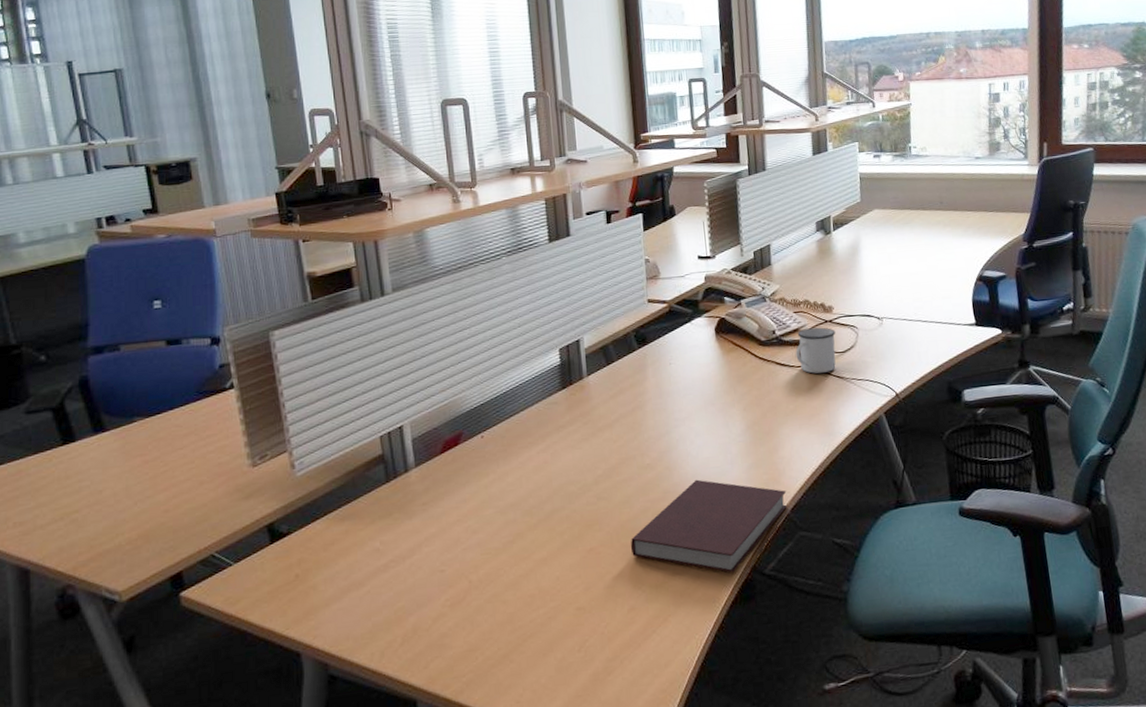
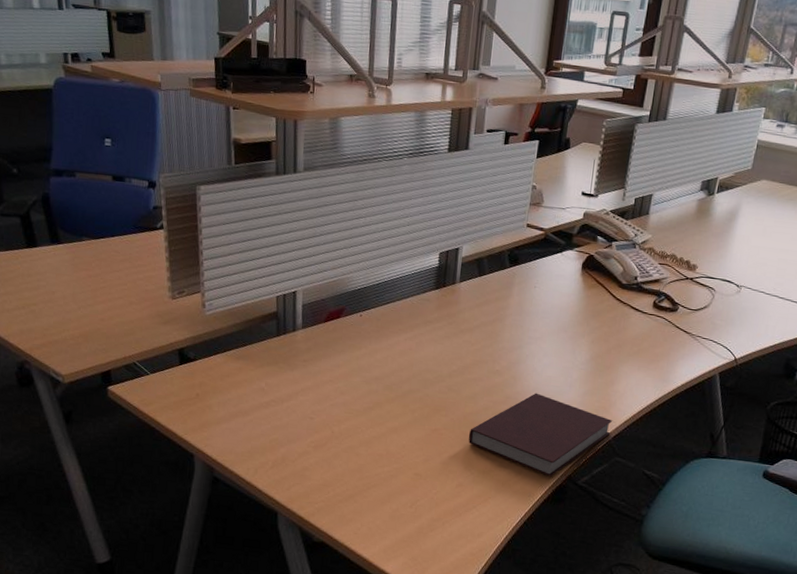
mug: present [795,327,836,374] -> none [651,281,694,326]

